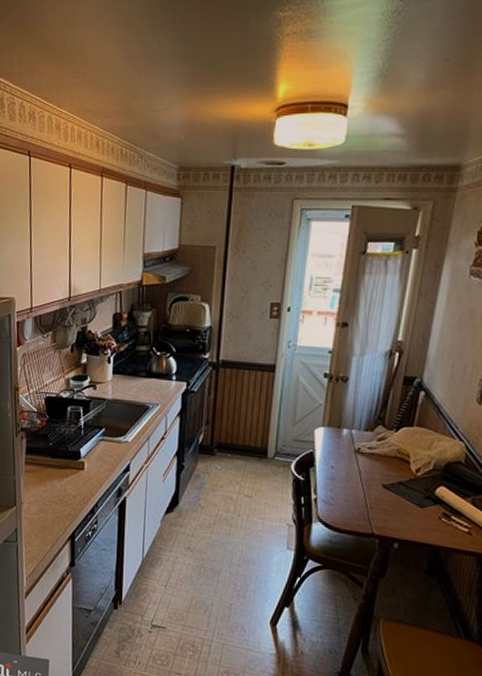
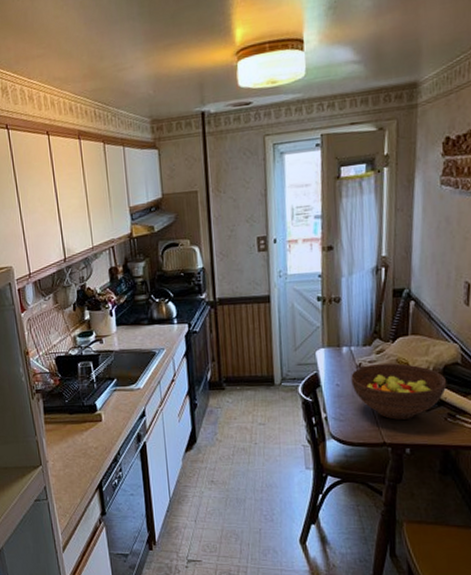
fruit bowl: none [347,451,447,513] -> present [351,363,447,420]

